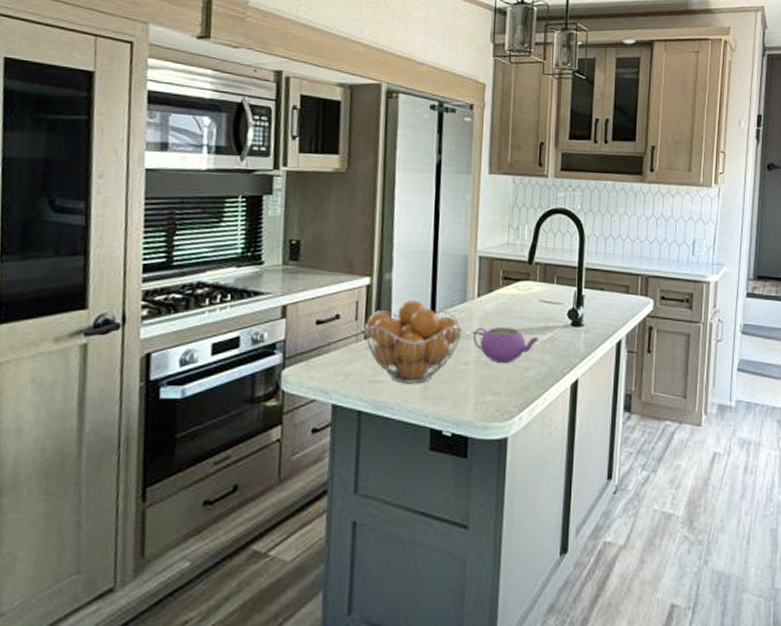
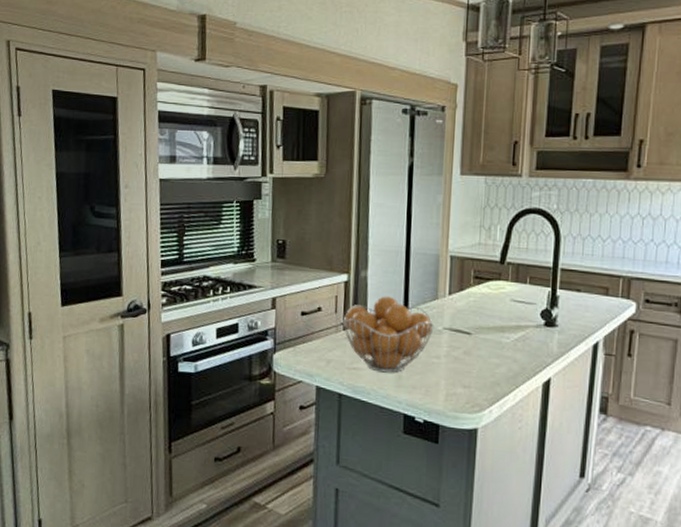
teapot: present [473,327,539,363] -> none [445,323,510,359]

